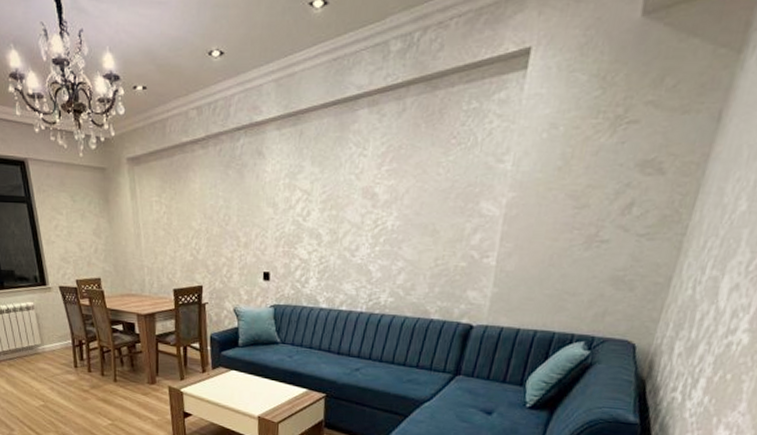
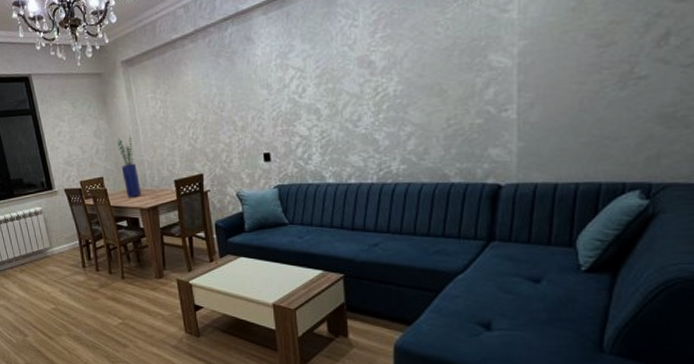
vase: none [118,238,139,303] -> present [117,135,142,198]

